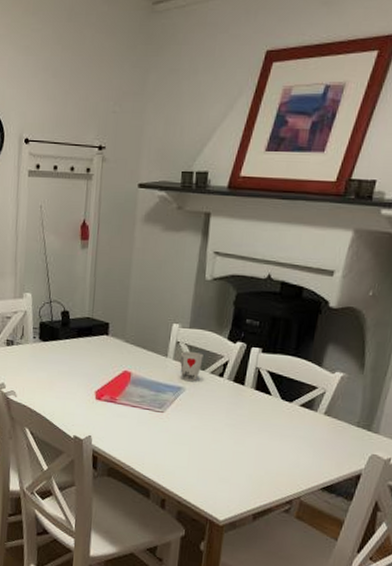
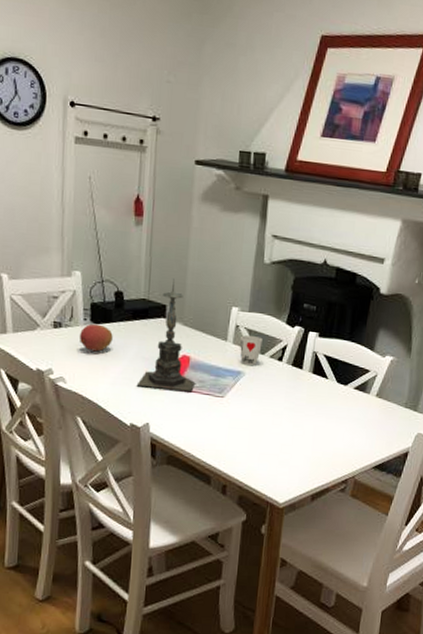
fruit: none [28,341,59,368] -> present [79,323,113,352]
candle holder: none [80,298,135,406] -> present [136,279,195,391]

